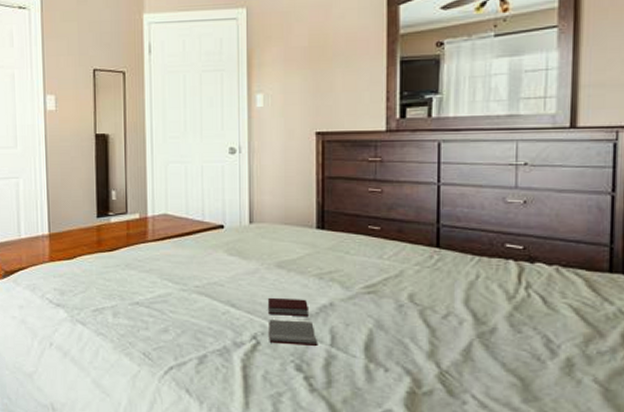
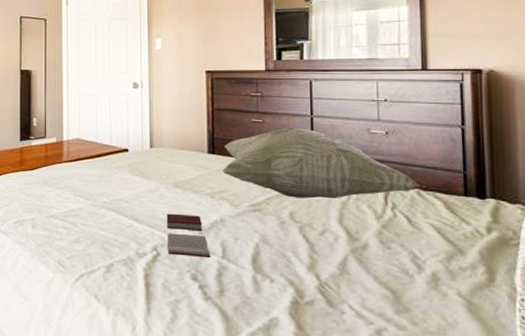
decorative pillow: none [332,198,559,279] -> present [221,128,420,199]

